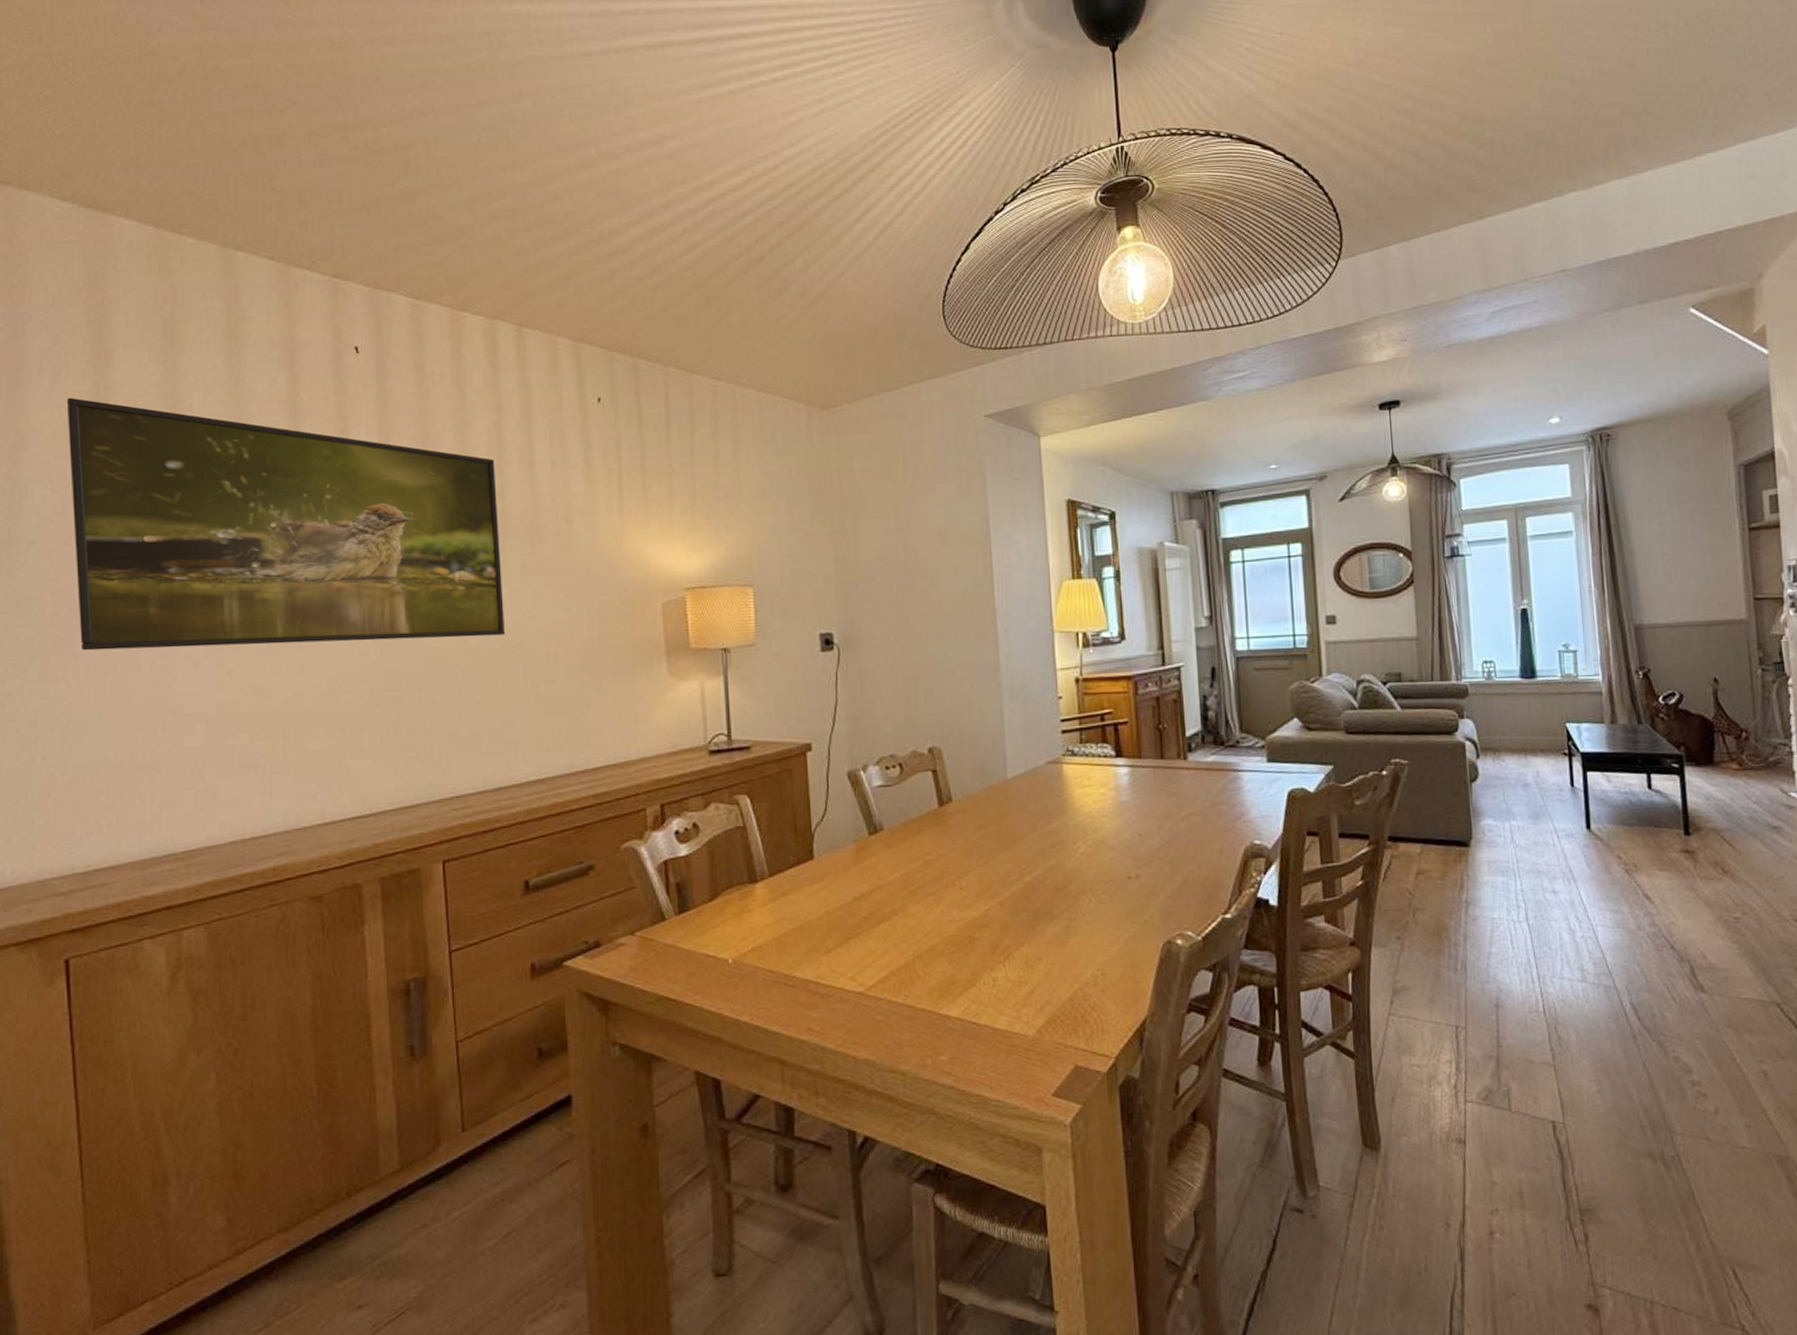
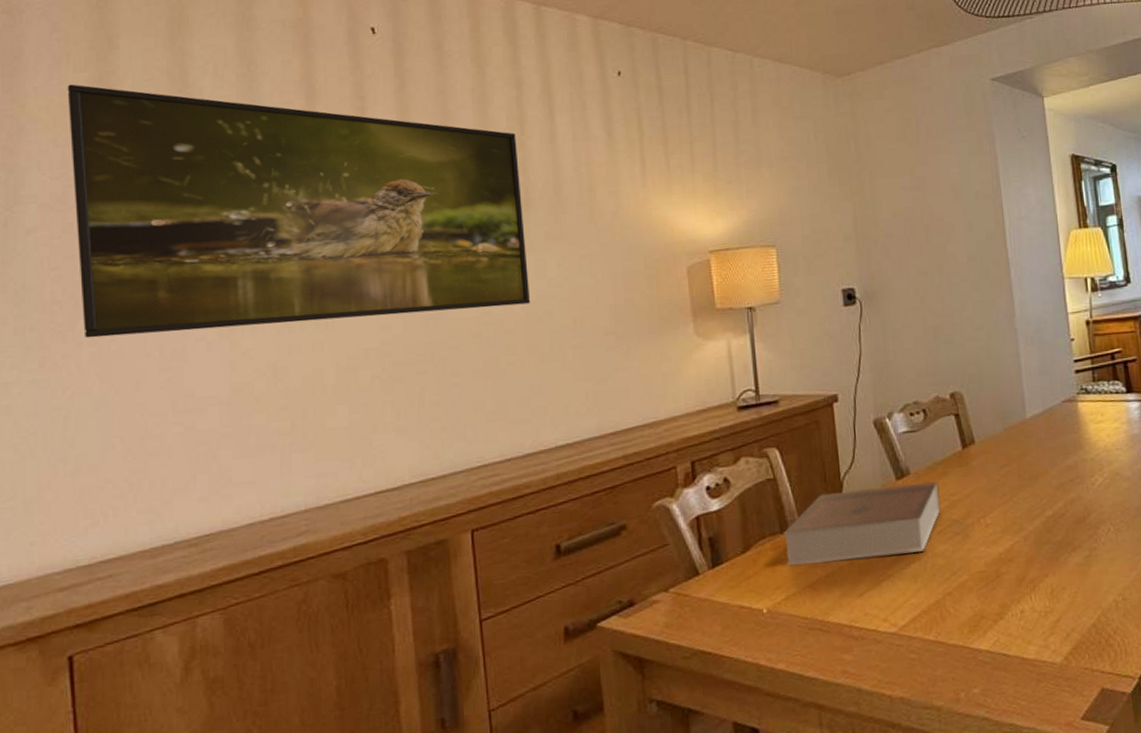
book: none [751,838,915,917] -> present [783,481,941,566]

